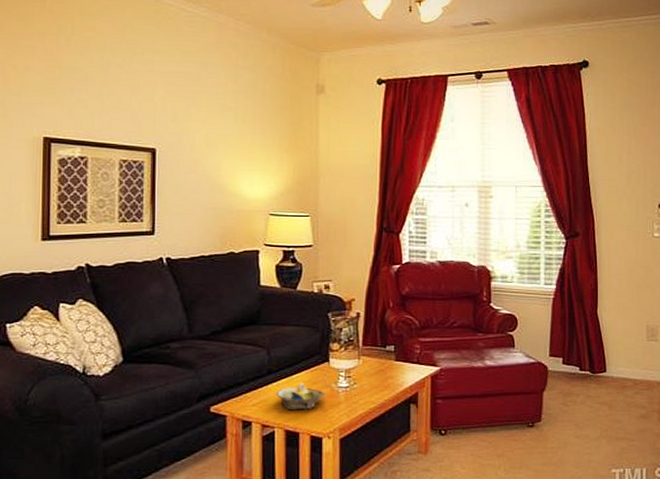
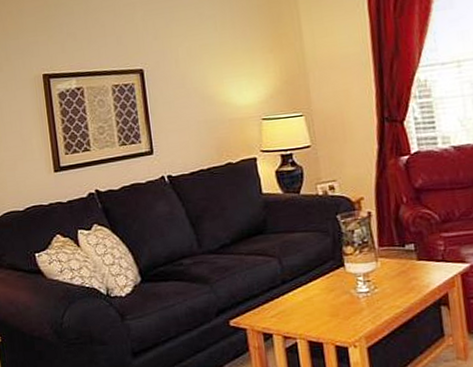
decorative bowl: present [276,382,326,410] -> none [293,290,347,320]

